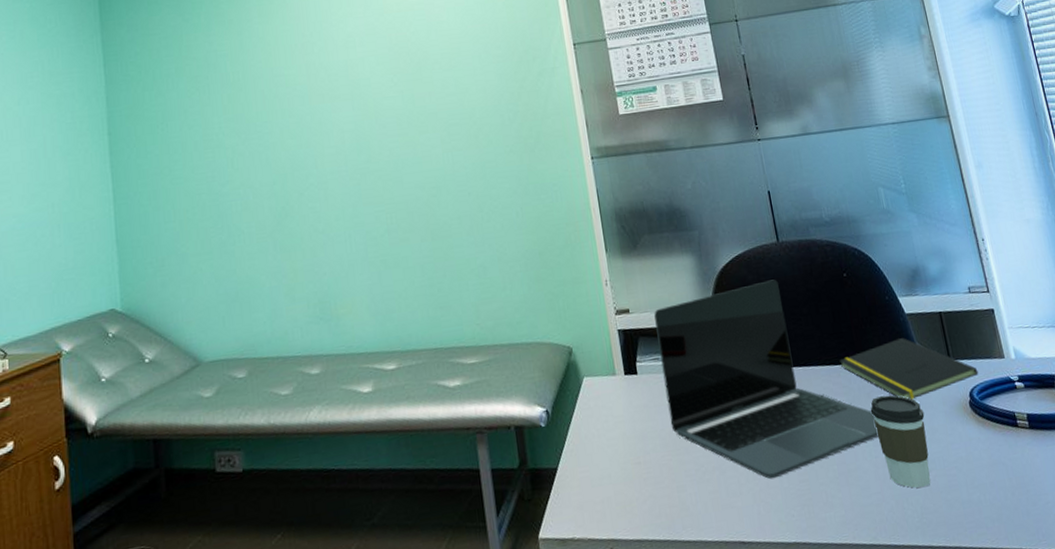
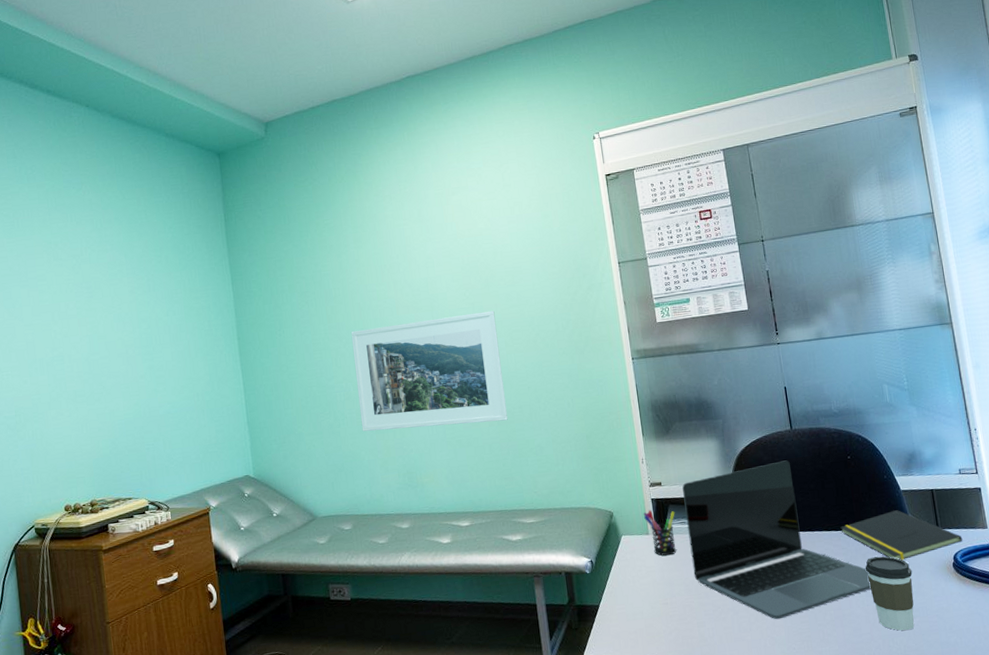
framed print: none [251,100,444,250] -> present [351,310,508,432]
pen holder: none [609,344,650,402] -> present [644,510,677,556]

